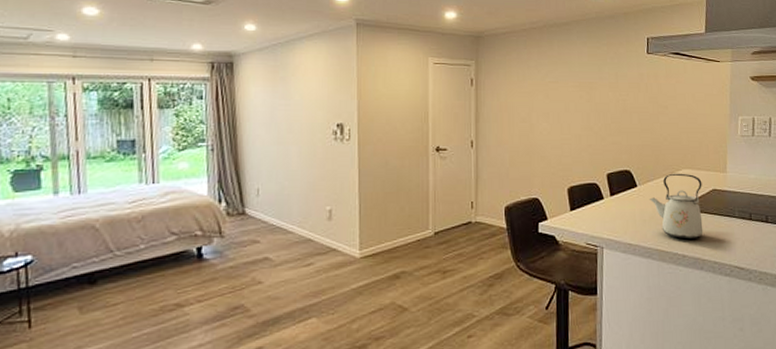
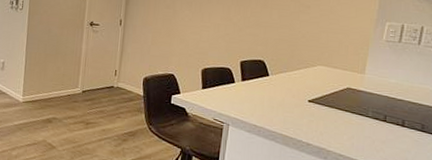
kettle: present [650,173,703,240] -> none [280,68,337,131]

